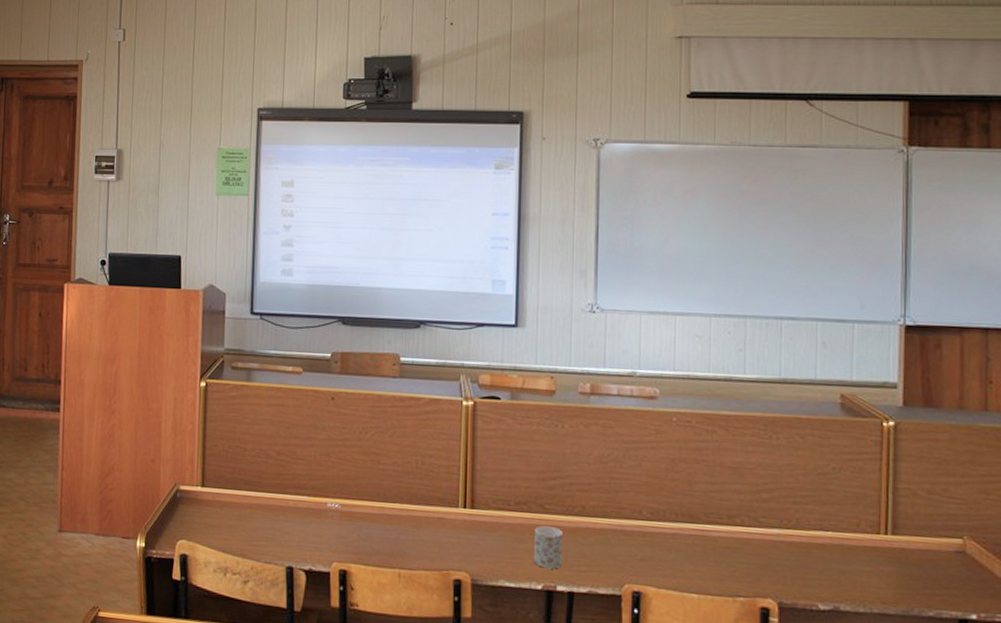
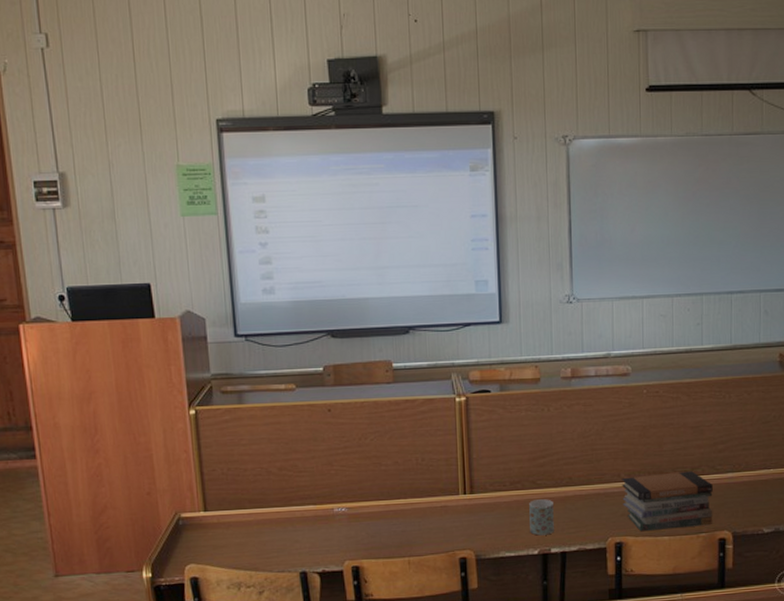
book stack: none [643,515,754,589] -> present [622,471,713,532]

